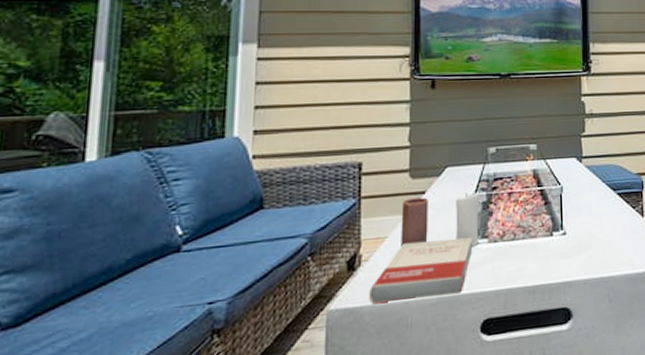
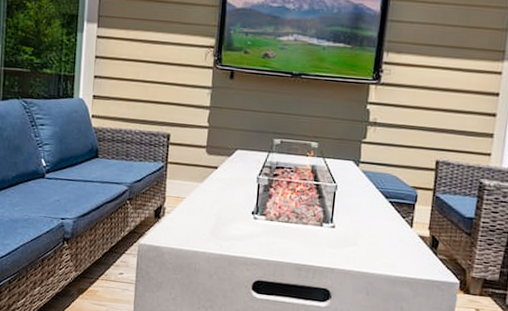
book: present [369,238,472,303] -> none [169,205,252,256]
candle: present [401,197,428,247] -> none [195,170,220,209]
candle: present [456,193,479,247] -> none [239,174,262,220]

